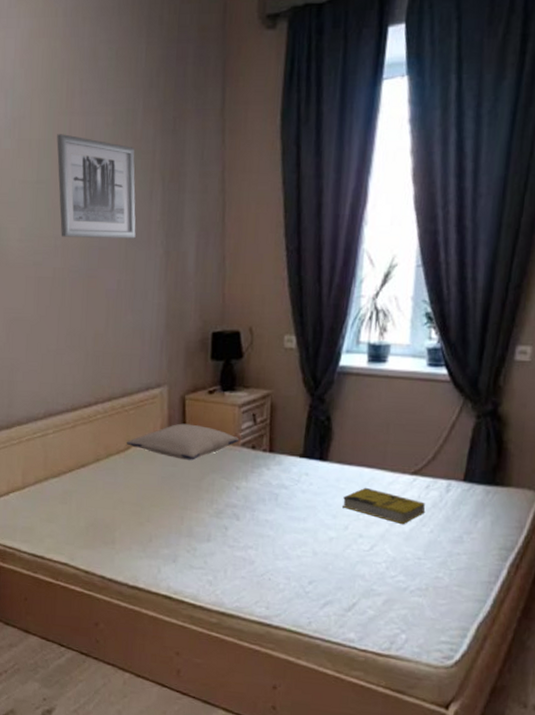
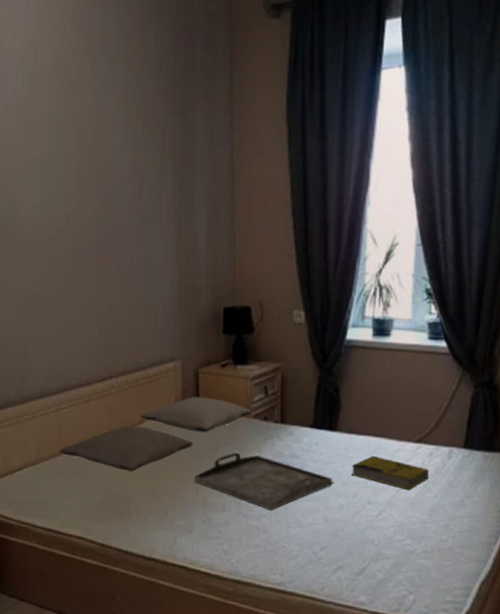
pillow: none [45,452,178,499] -> present [59,425,193,472]
wall art: present [57,134,136,239] -> none [68,113,148,216]
serving tray: none [178,482,323,542] -> present [193,453,333,511]

